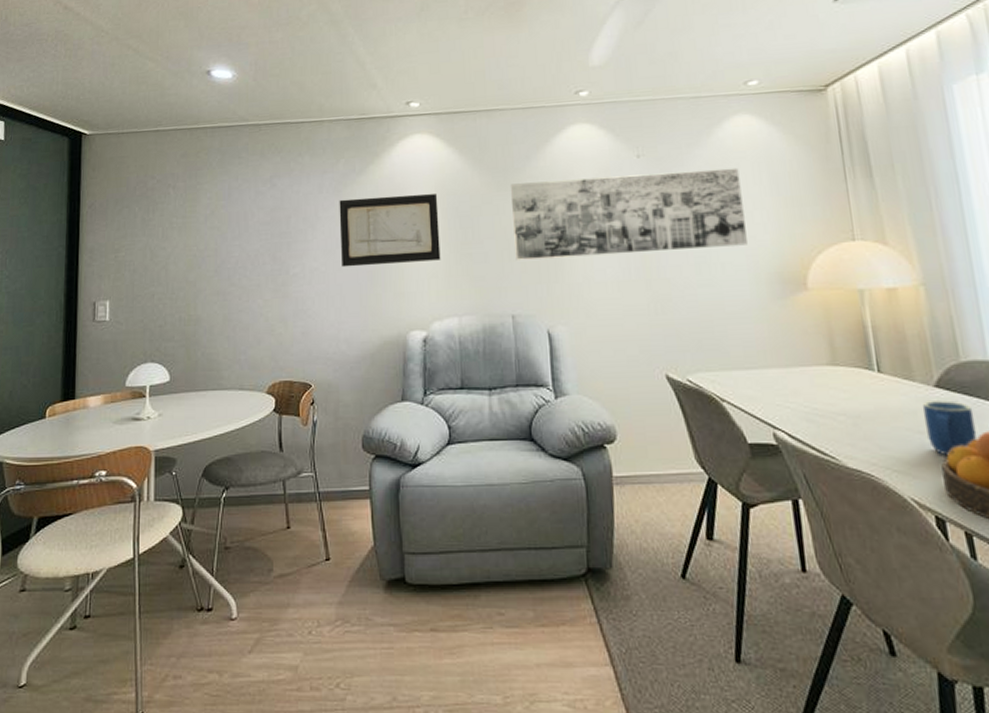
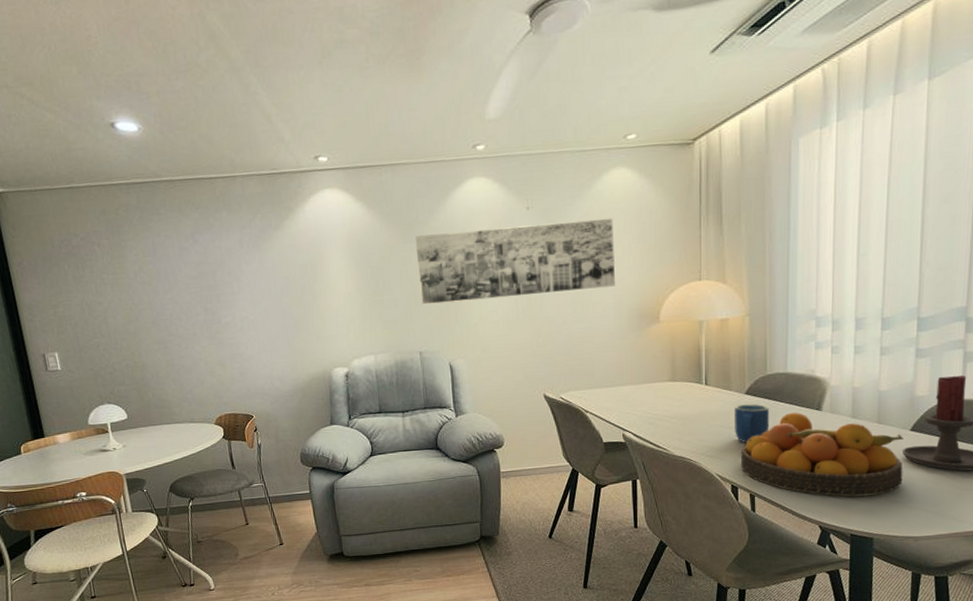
wall art: present [339,194,441,268] -> none [259,246,356,316]

